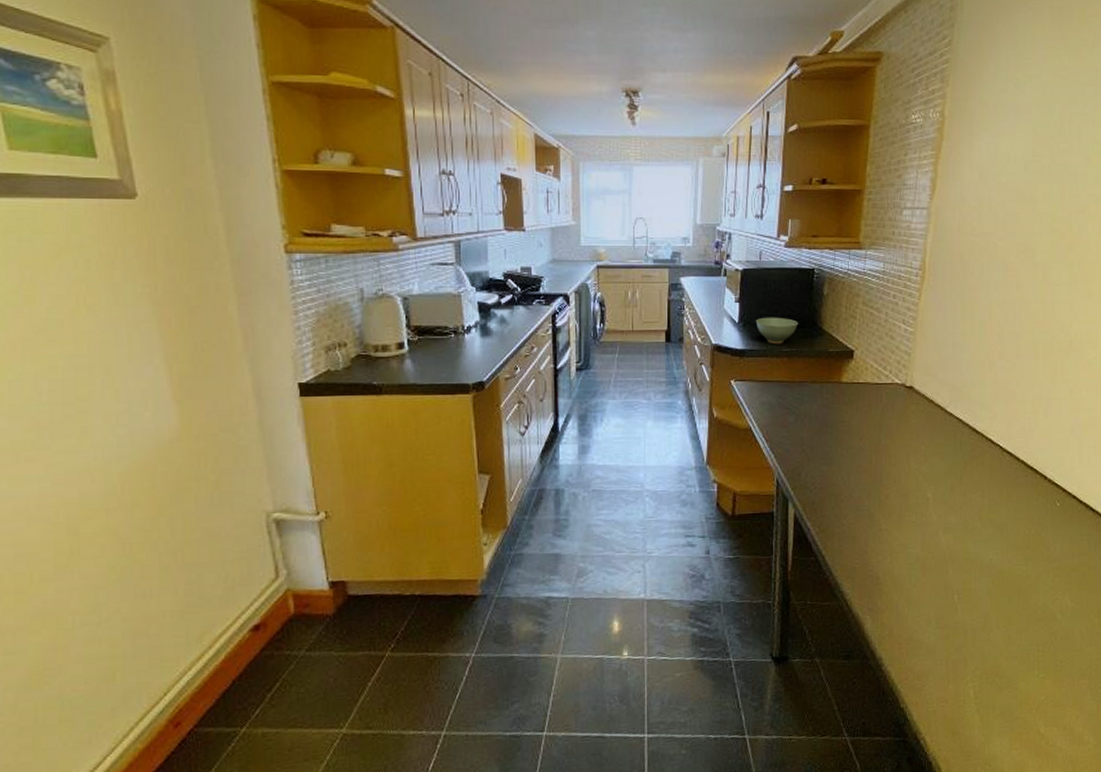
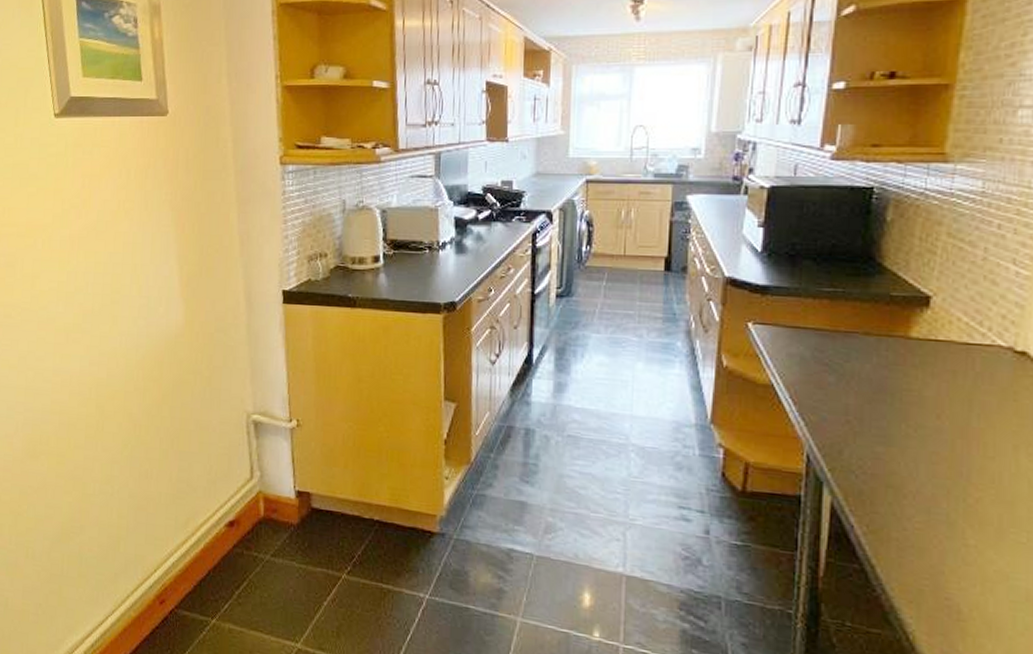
bowl: present [755,317,798,344] -> none [785,246,846,282]

